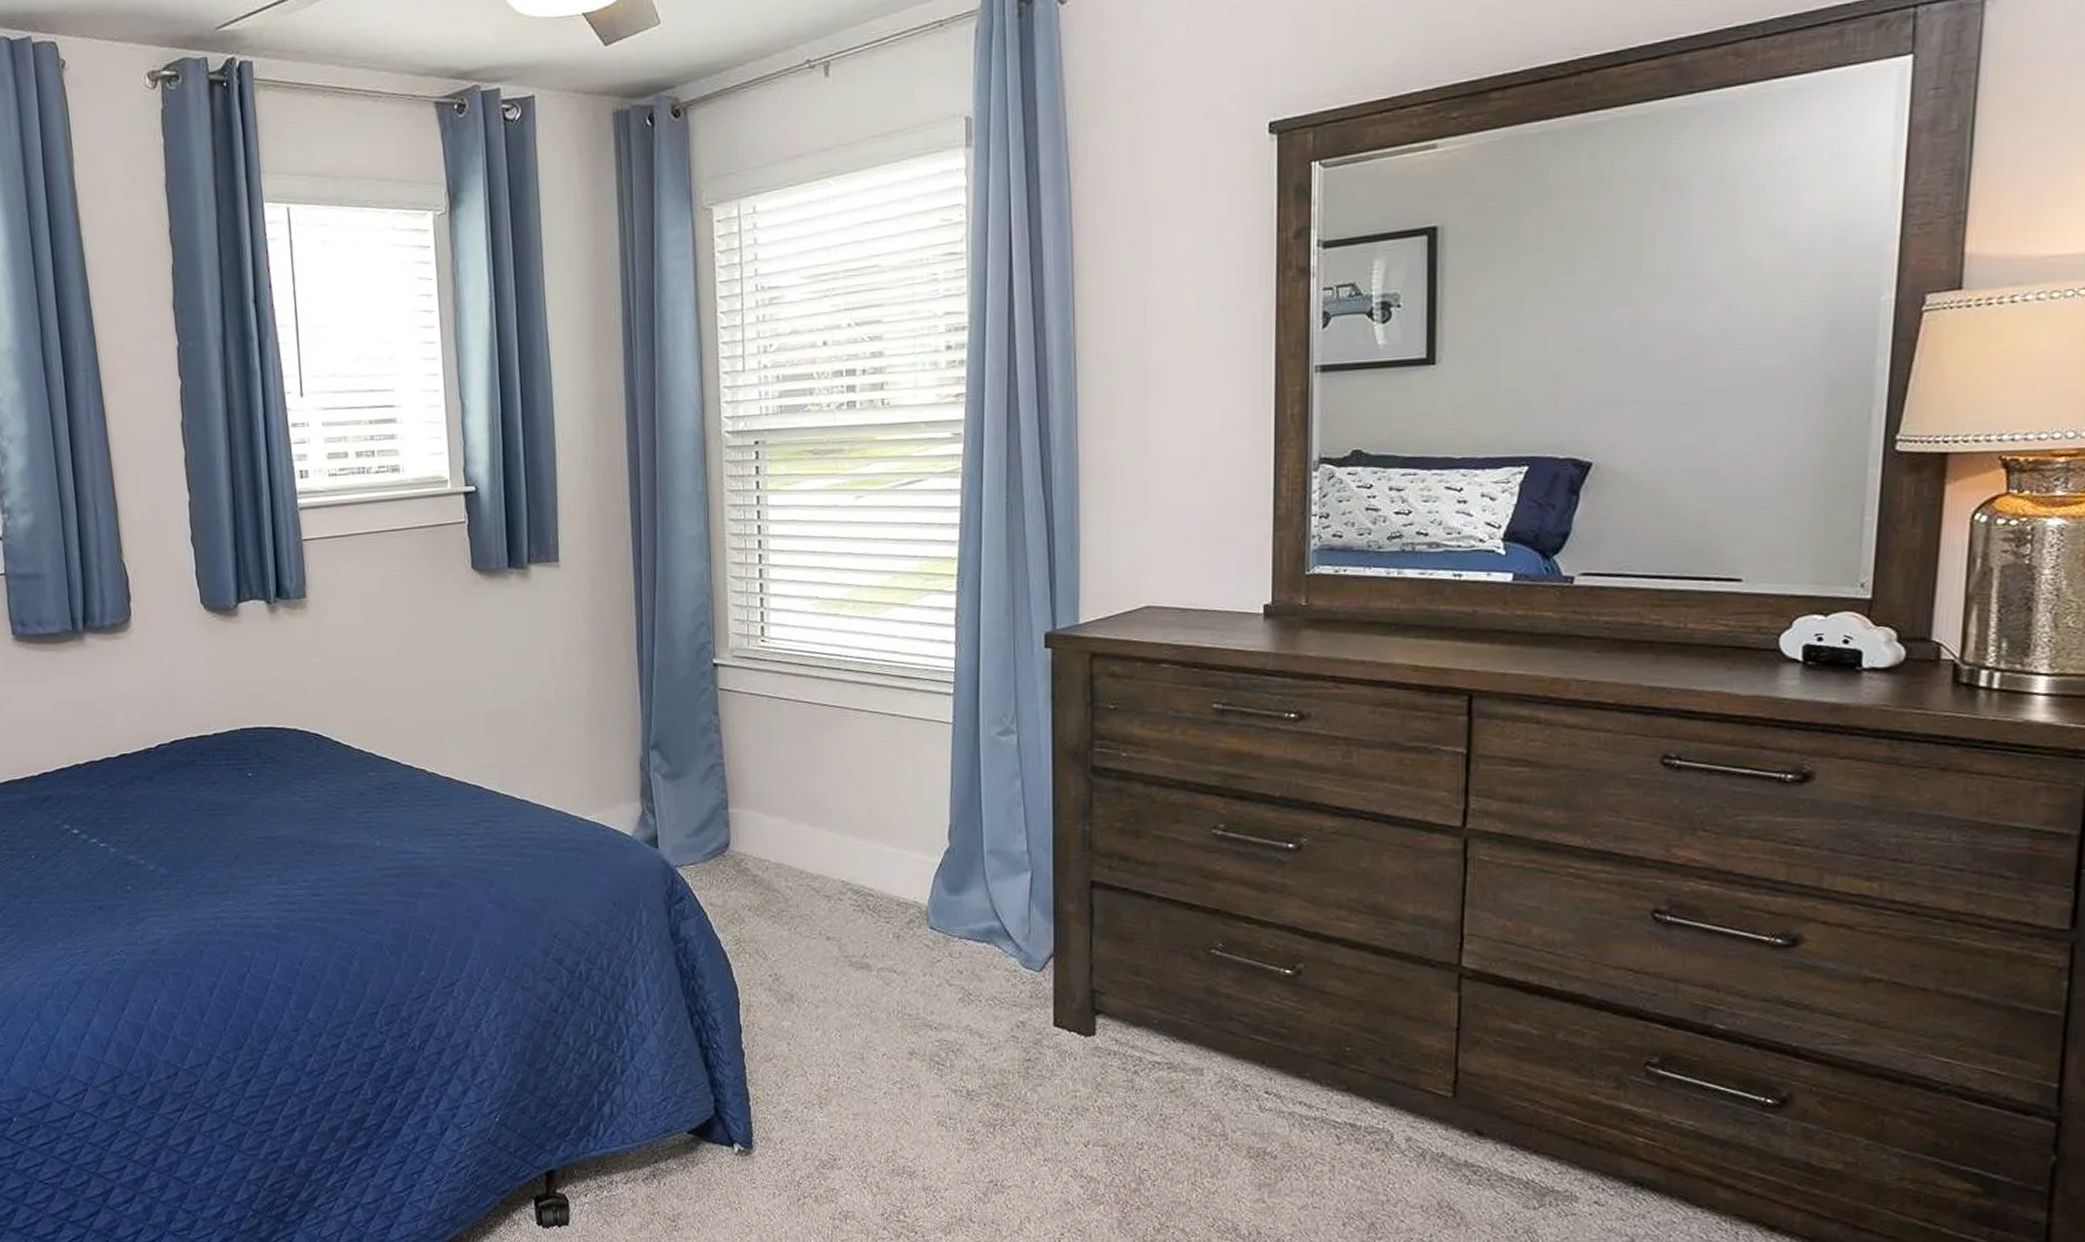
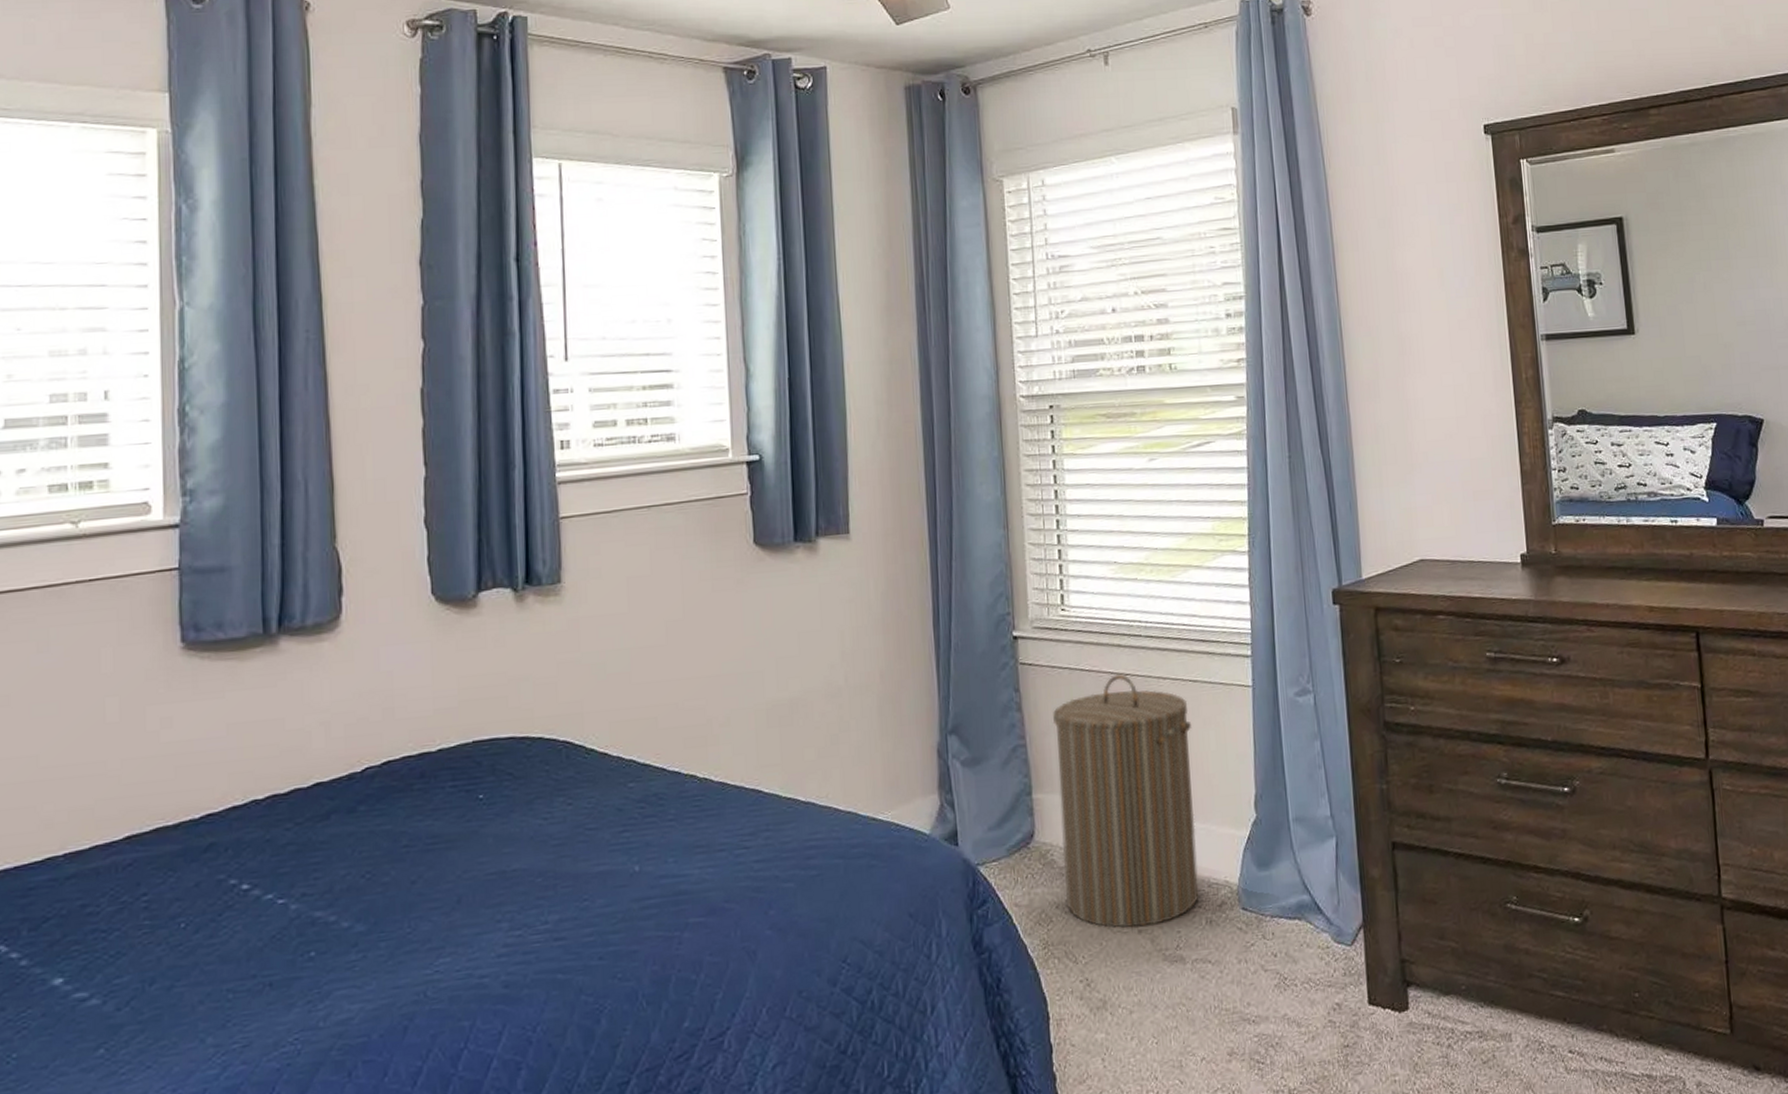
laundry hamper: none [750,703,888,934] -> present [1053,673,1199,928]

